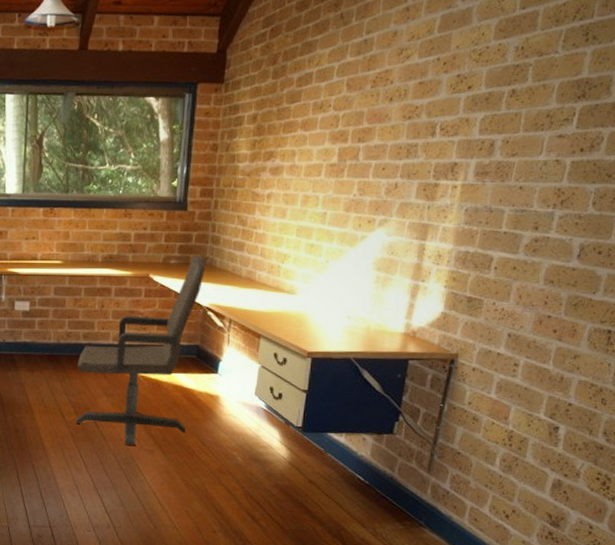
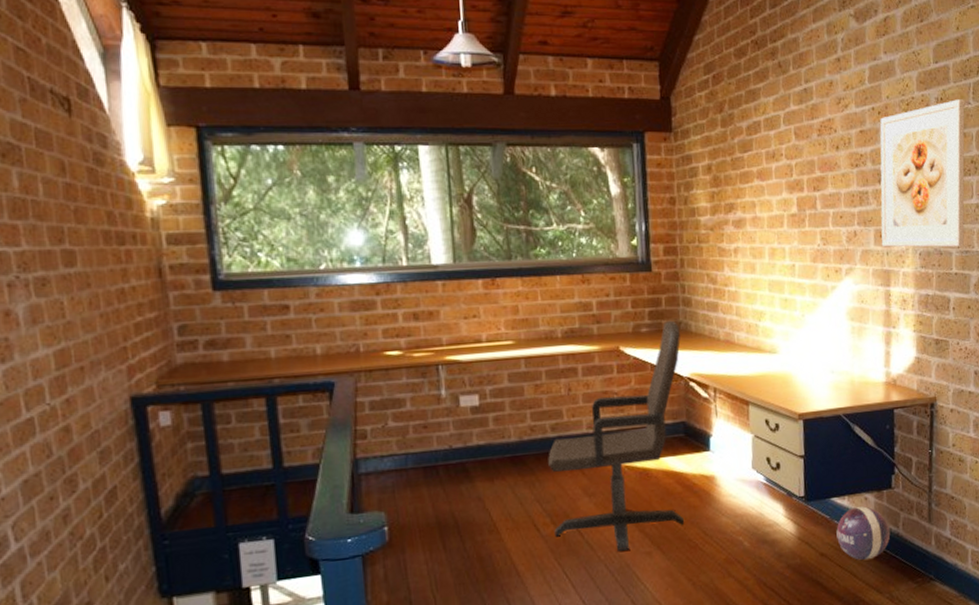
ball: none [328,445,385,495] -> present [836,506,891,561]
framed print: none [423,48,551,205] -> present [880,99,965,247]

